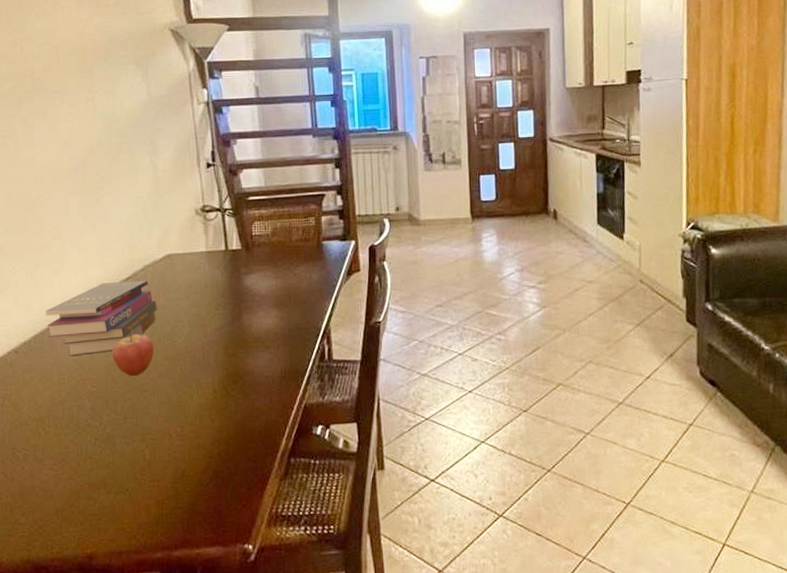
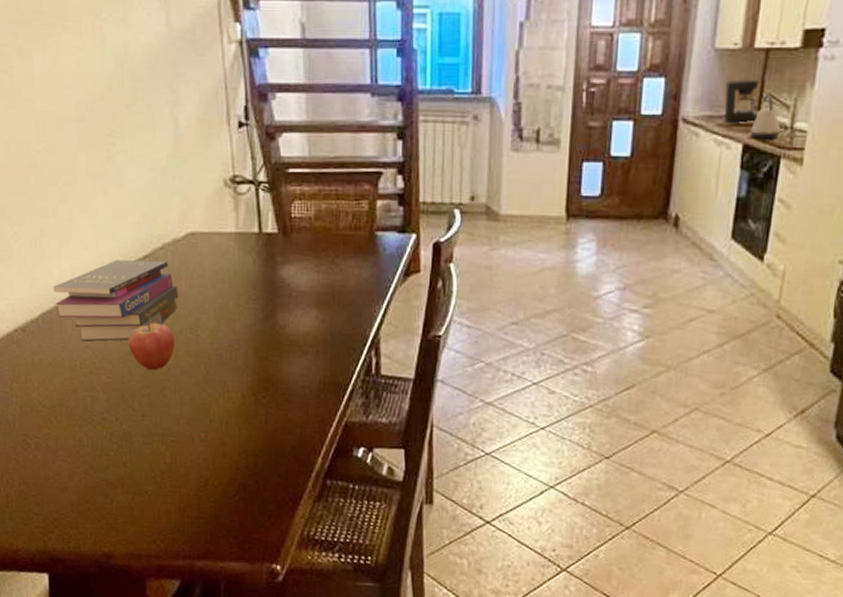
coffee maker: none [578,107,603,139] -> present [724,79,760,123]
kettle: none [600,117,621,150] -> present [750,94,781,140]

